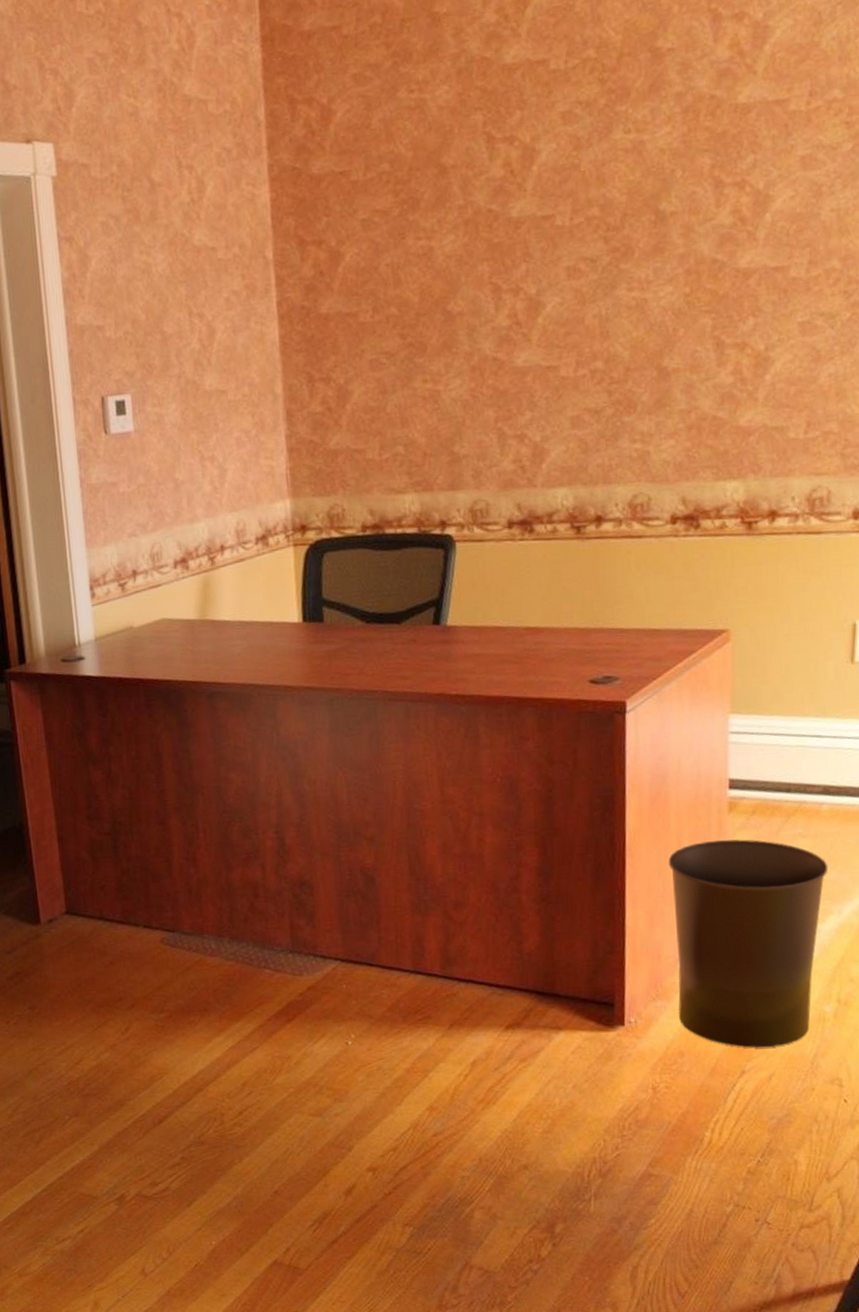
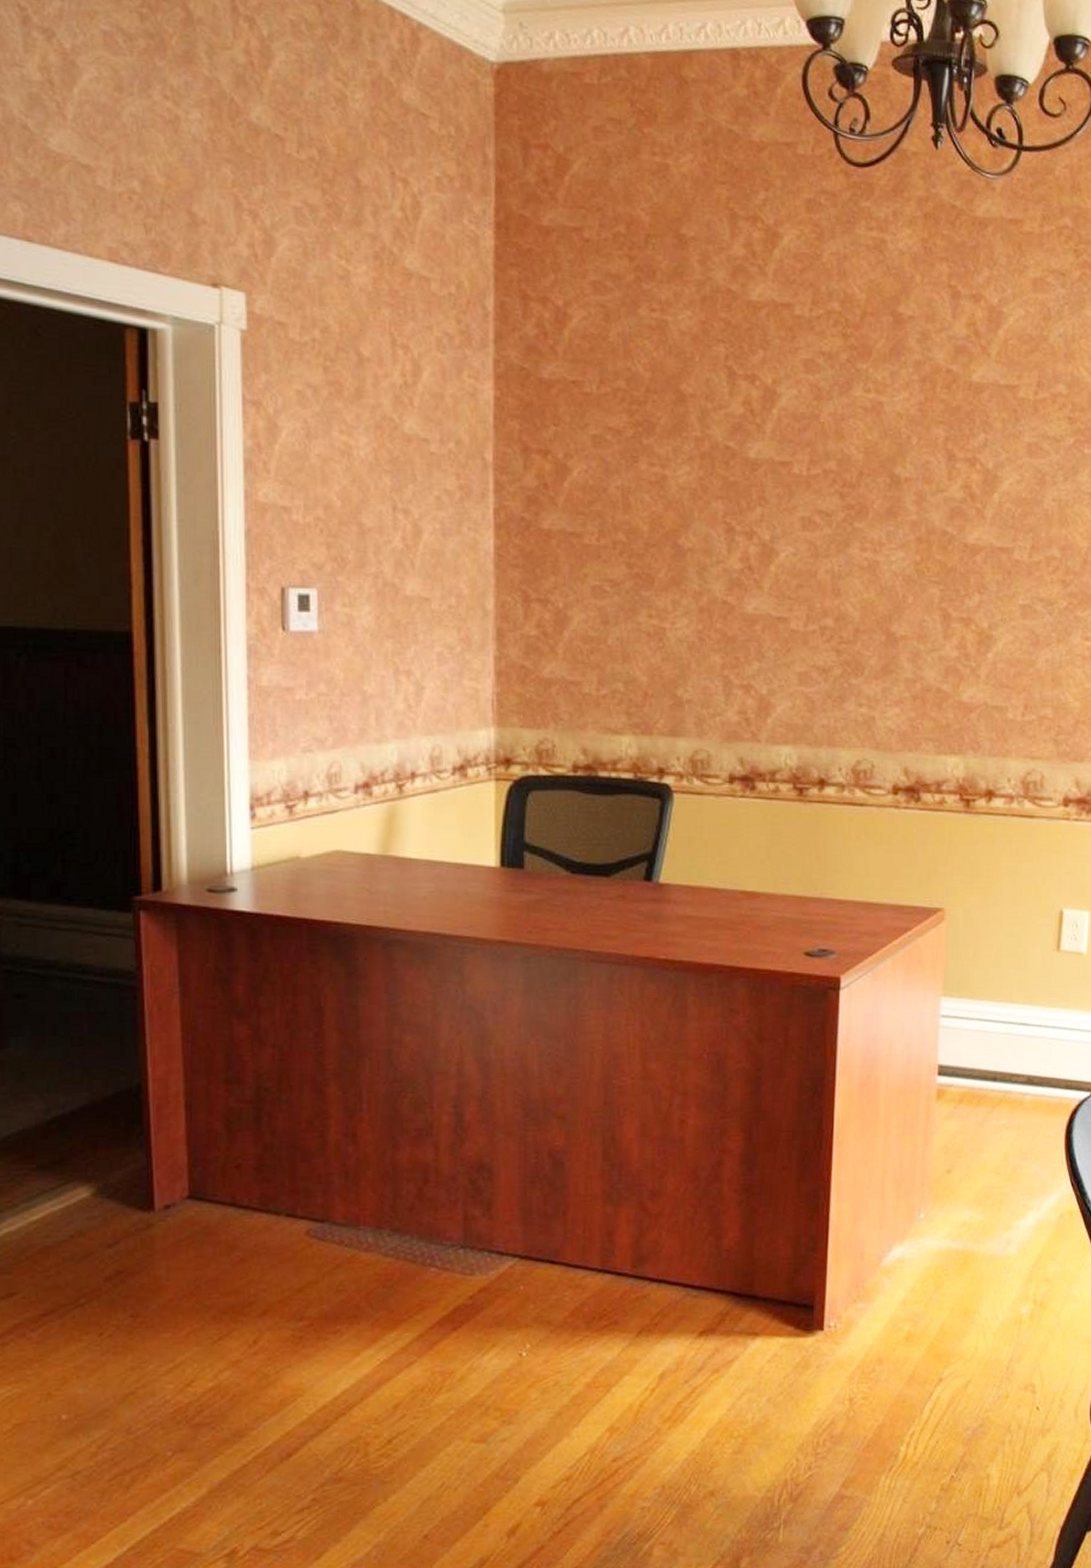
waste bin: present [668,839,829,1048] -> none [875,1129,1030,1353]

